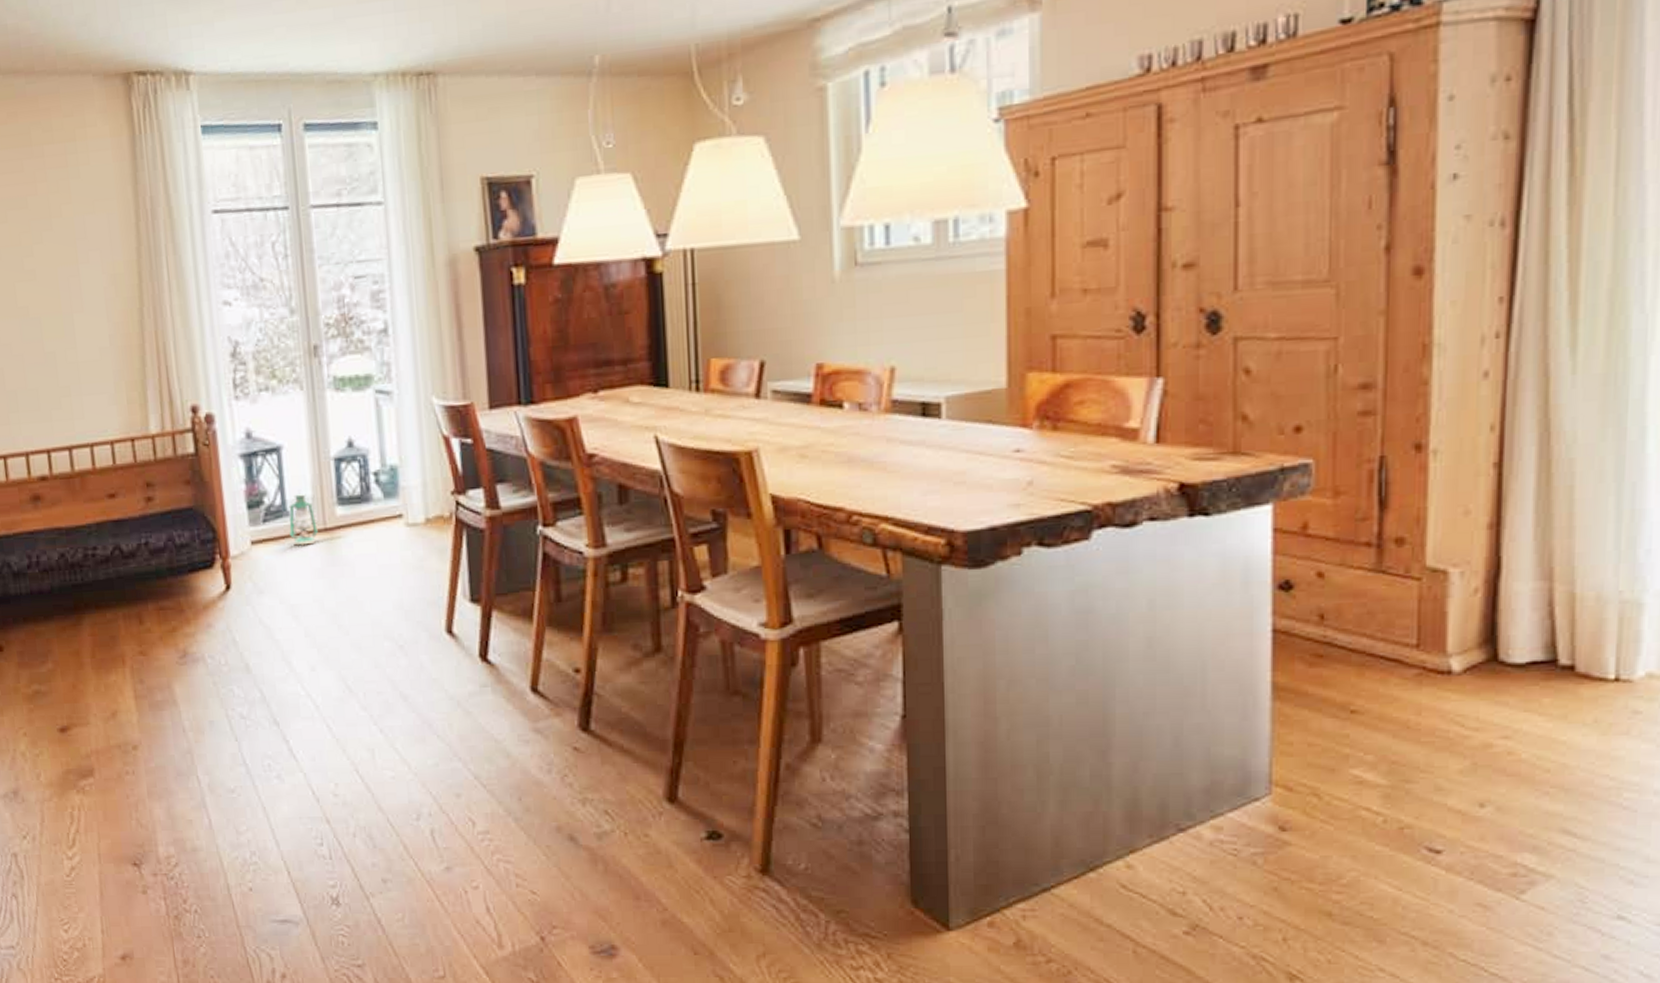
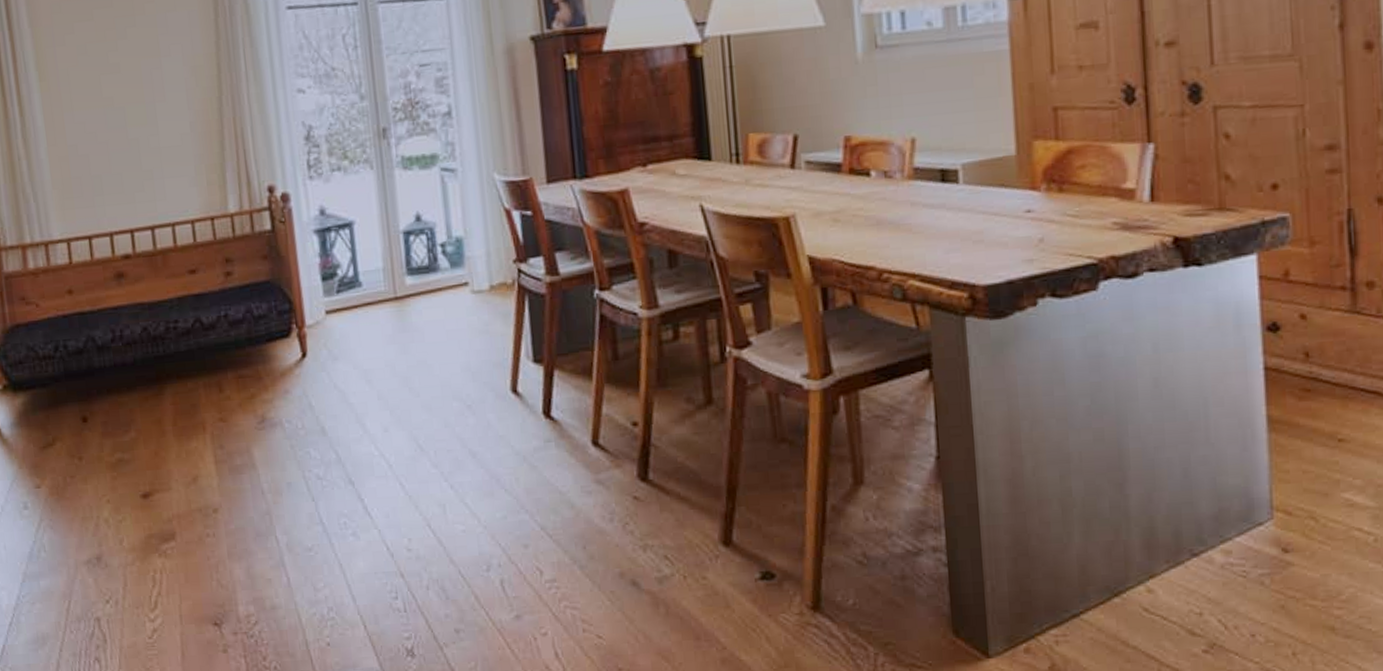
lantern: present [289,493,318,546] -> none [361,264,389,314]

